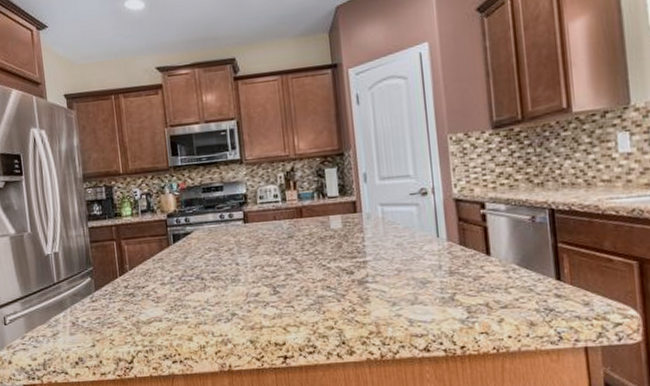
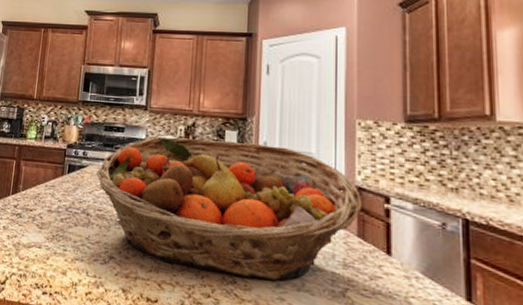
fruit basket: none [203,174,462,307] -> present [97,136,363,281]

